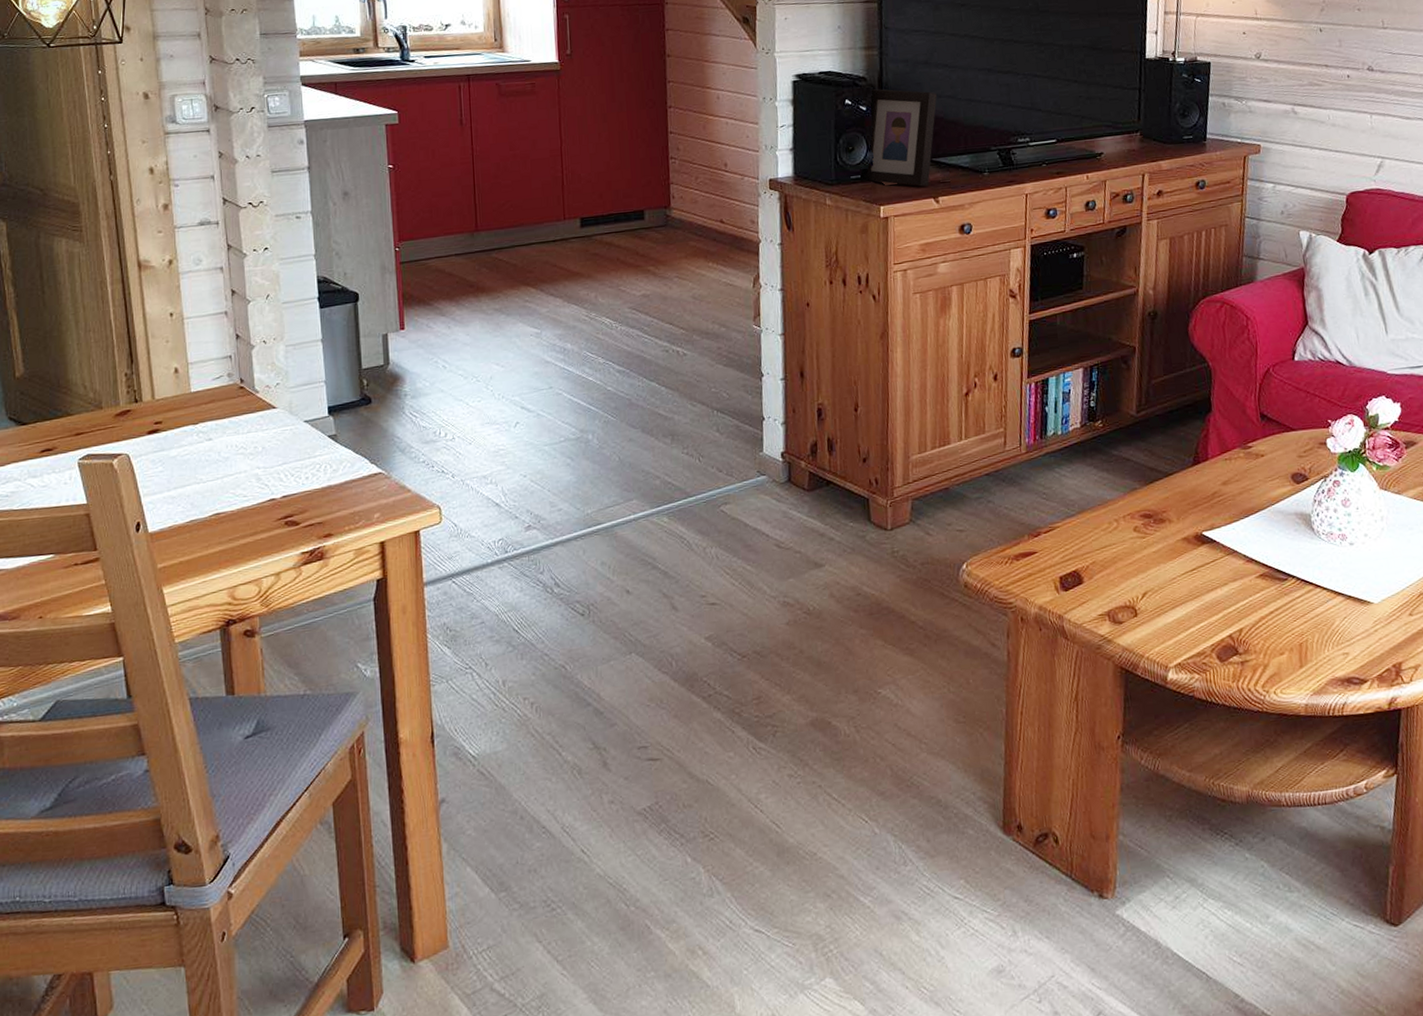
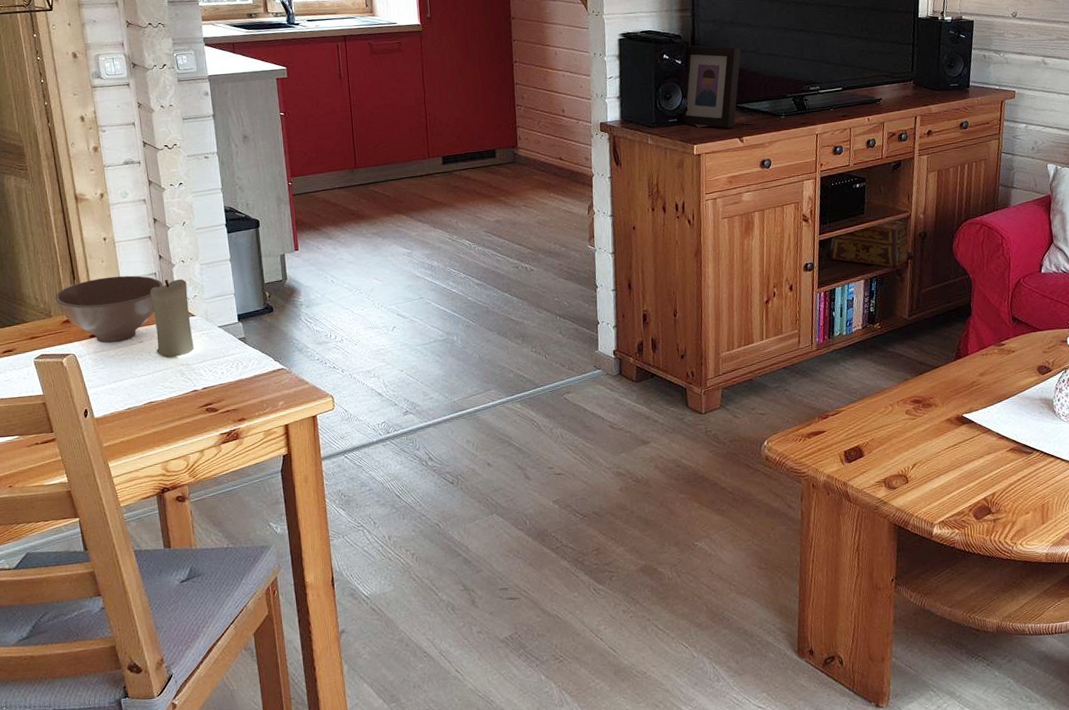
bowl: none [107,358,240,440] -> present [55,275,164,343]
candle: none [223,363,275,459] -> present [150,278,195,358]
decorative box: none [1041,295,1143,355] -> present [829,219,914,269]

